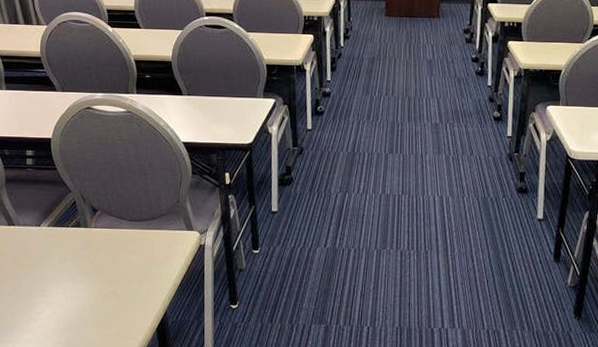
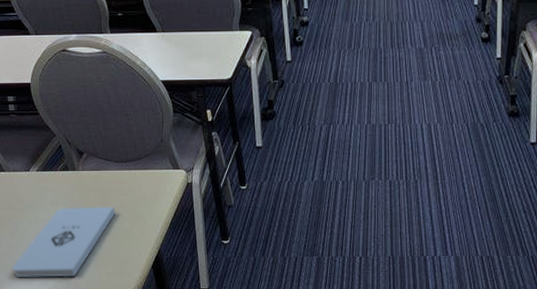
notepad: none [10,264,125,338] -> present [11,206,116,278]

